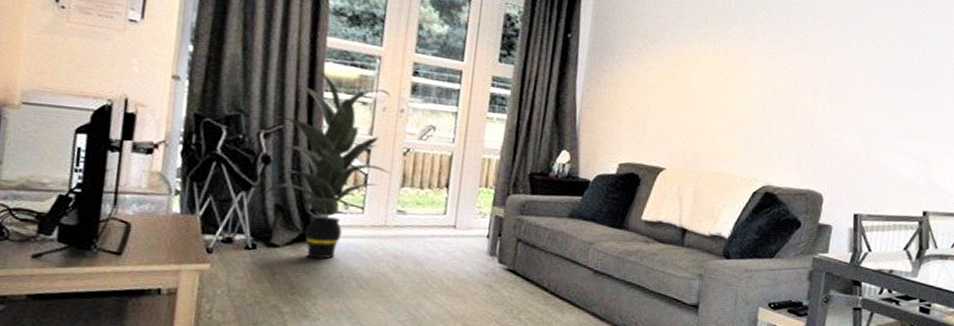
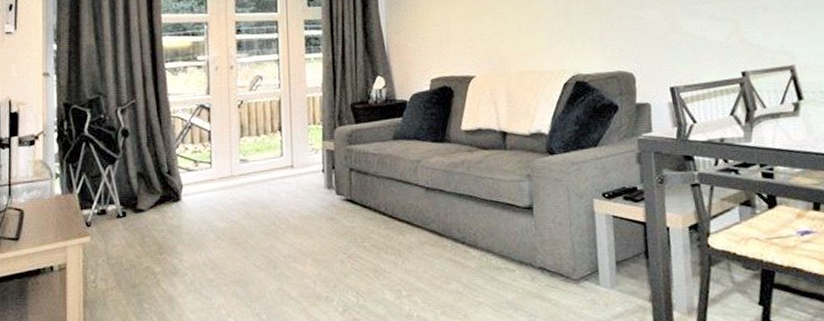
indoor plant: present [265,69,391,259] -> none [121,45,229,218]

